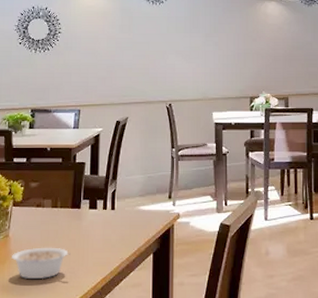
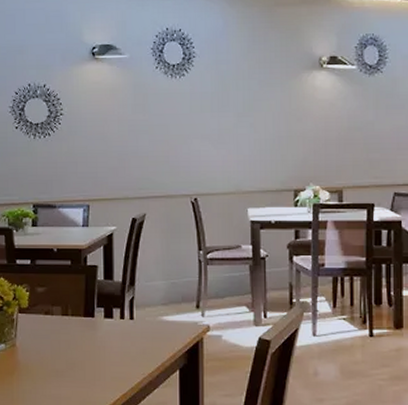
legume: present [12,247,71,280] -> none [20,358,86,394]

